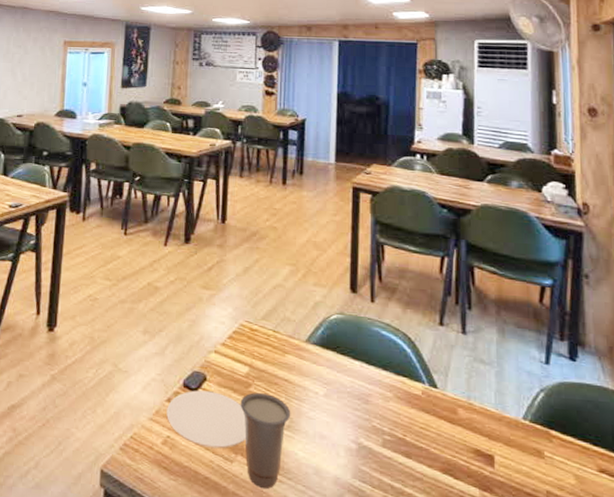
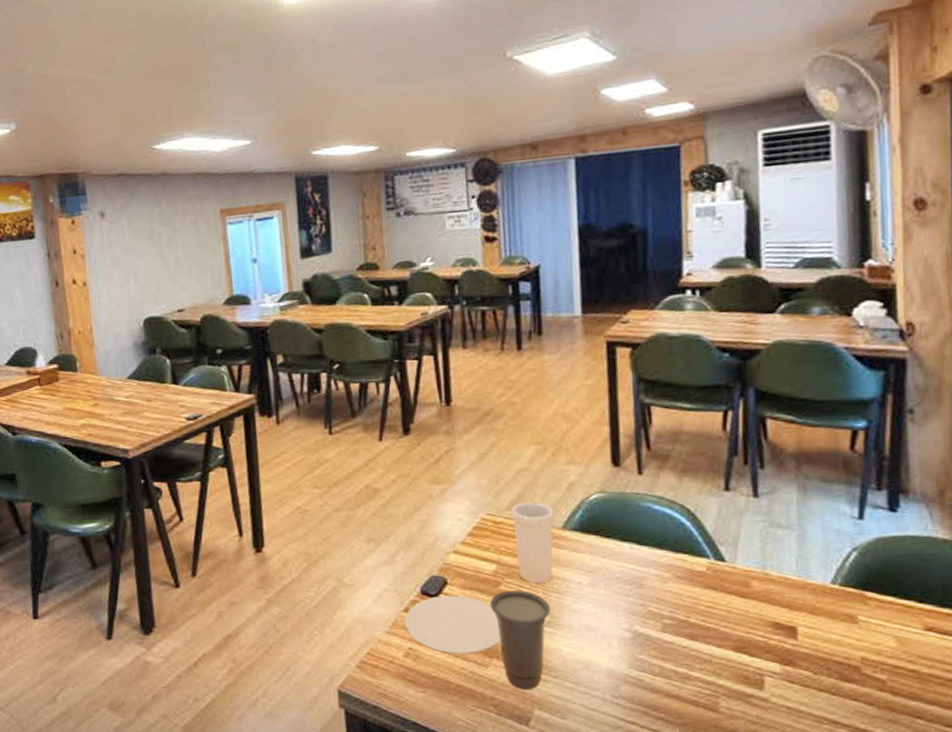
cup: none [265,314,301,389] -> present [511,501,555,583]

